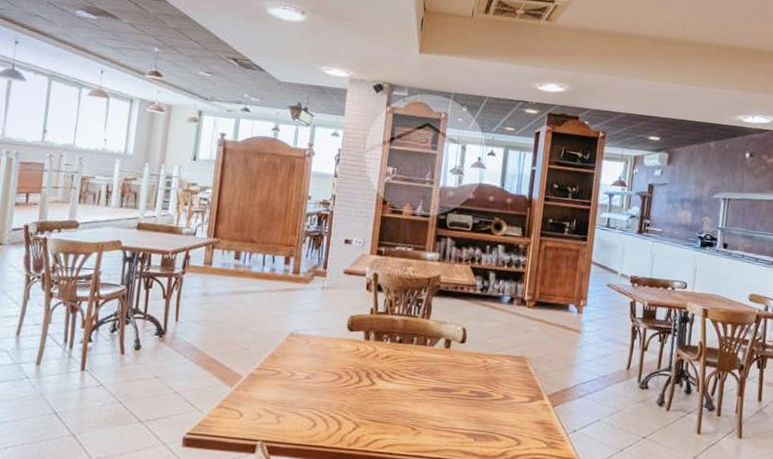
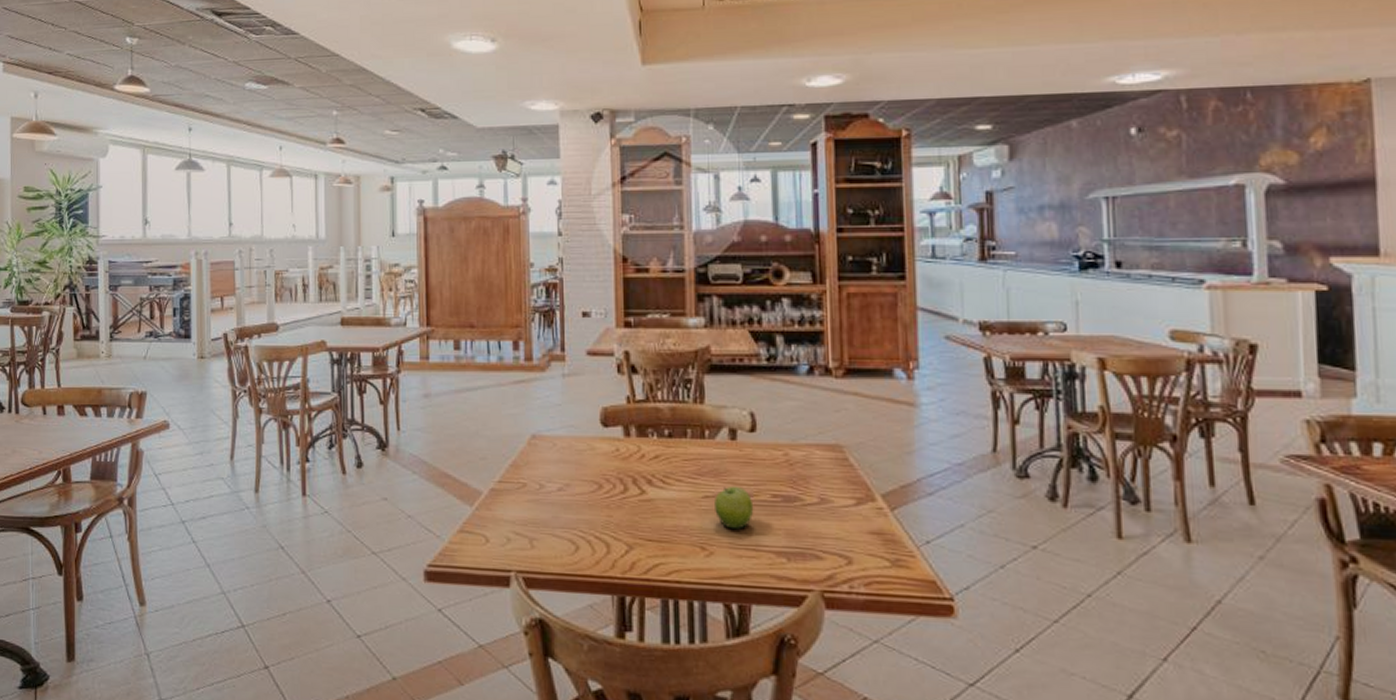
fruit: none [426,382,456,416] -> present [714,485,754,530]

